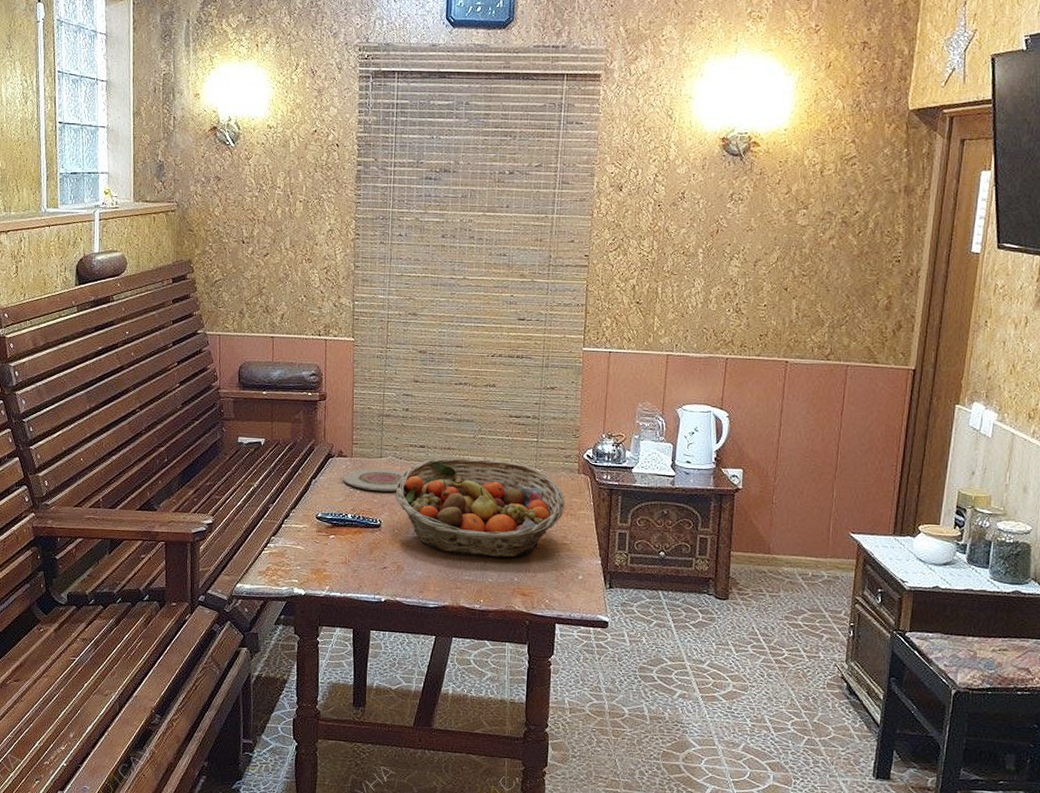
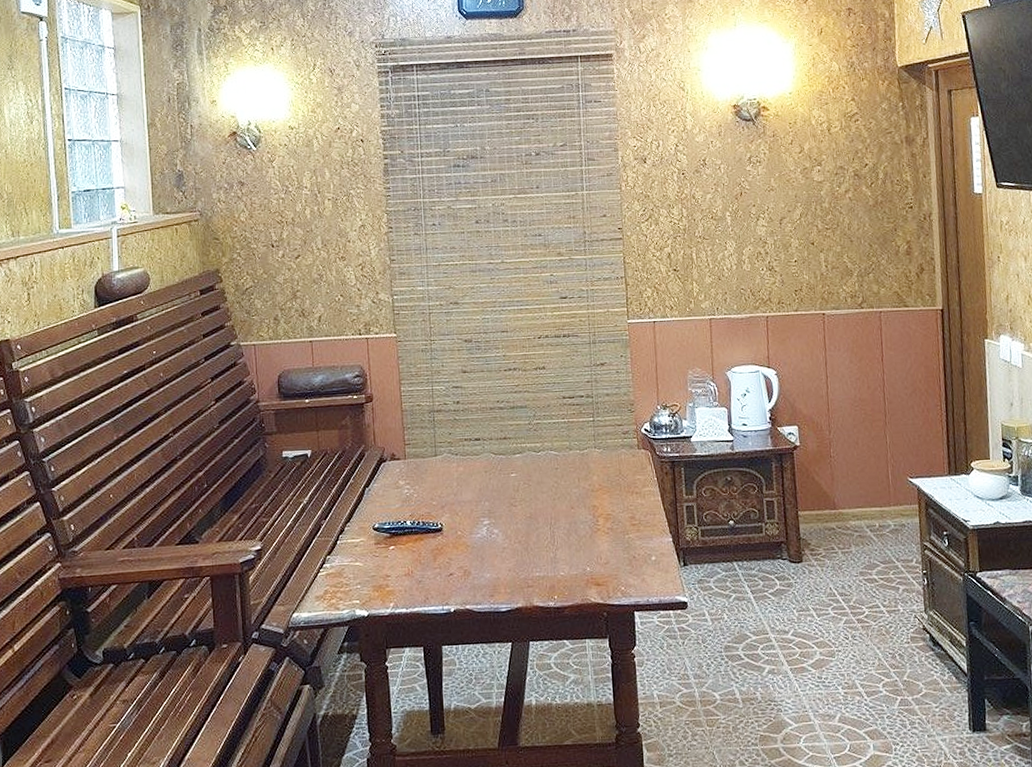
plate: present [342,468,405,492] -> none [397,467,462,493]
fruit basket: present [395,458,566,558] -> none [454,444,629,551]

